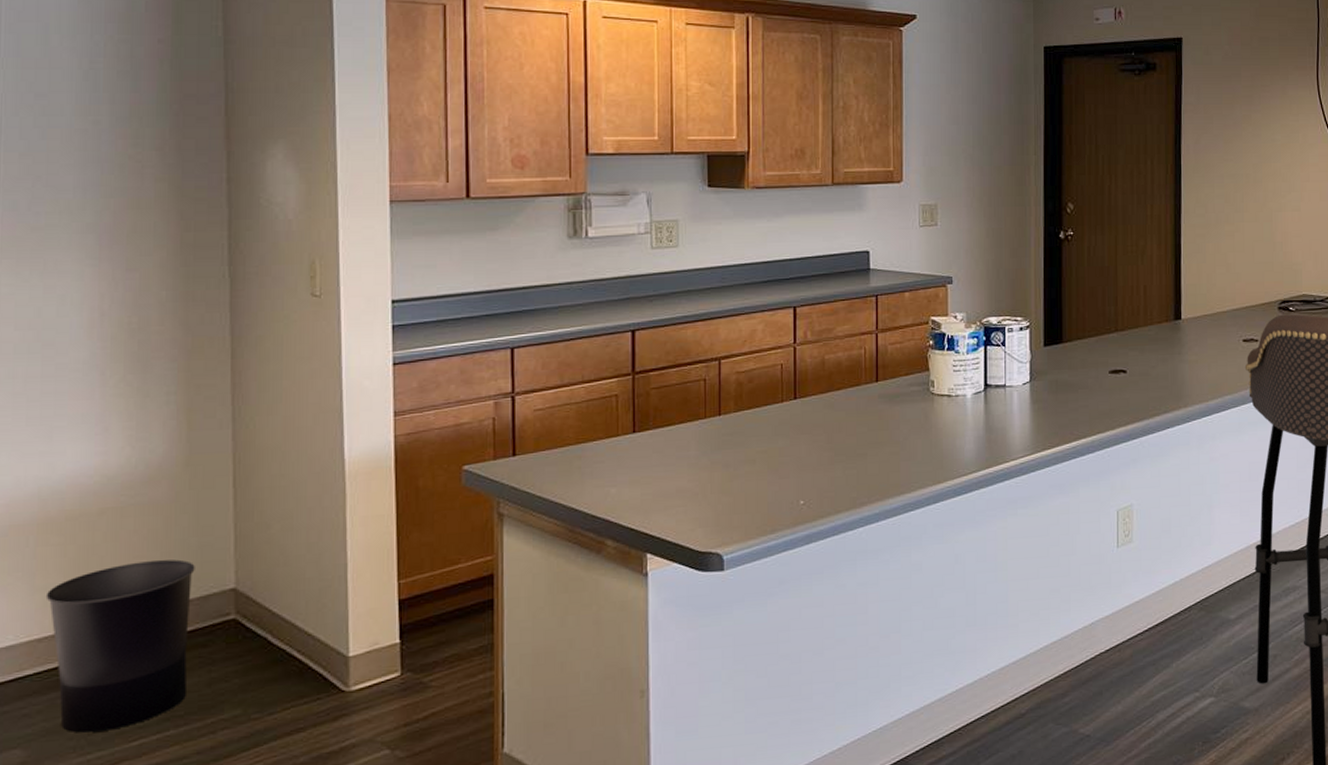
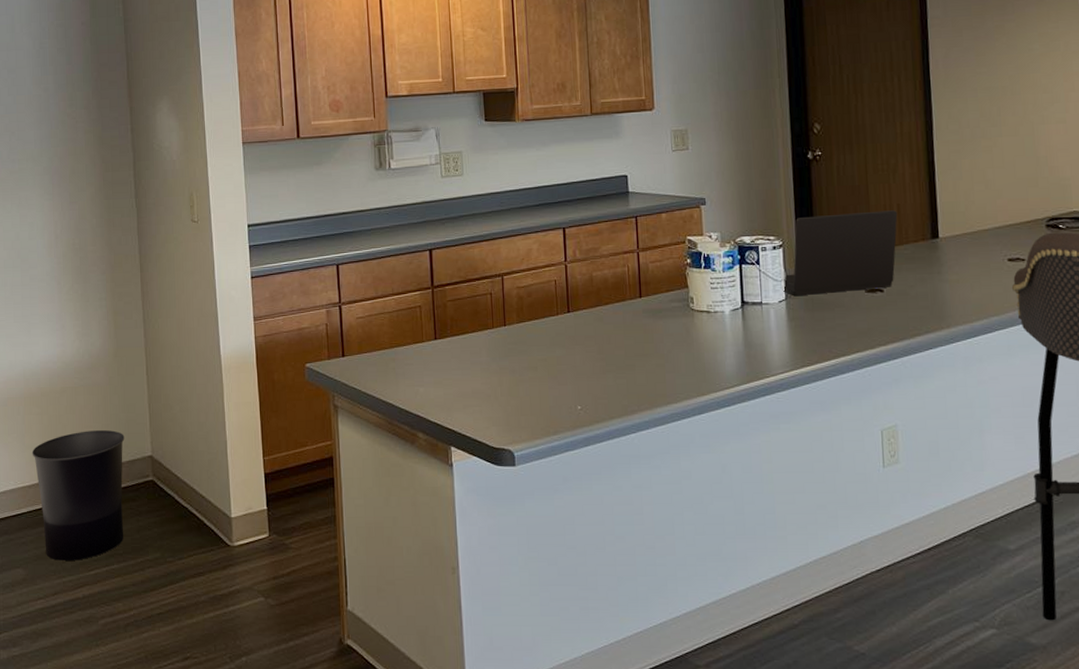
laptop: none [1029,292,1144,379] -> present [784,210,898,297]

